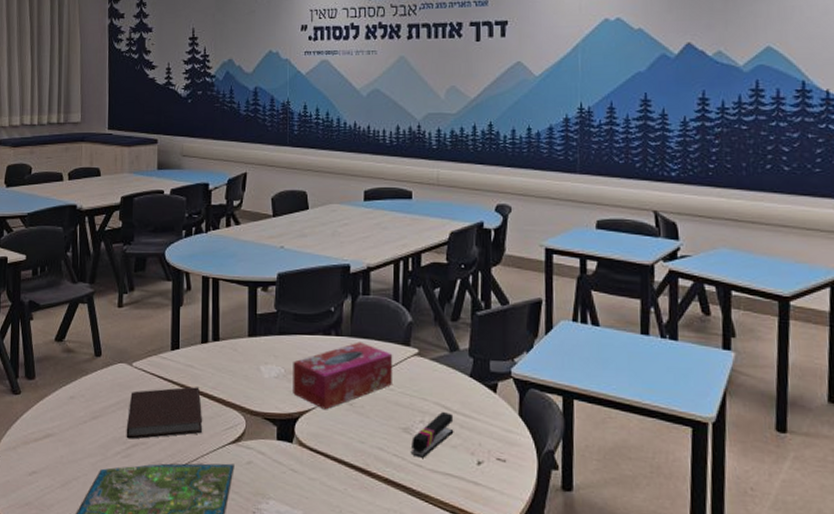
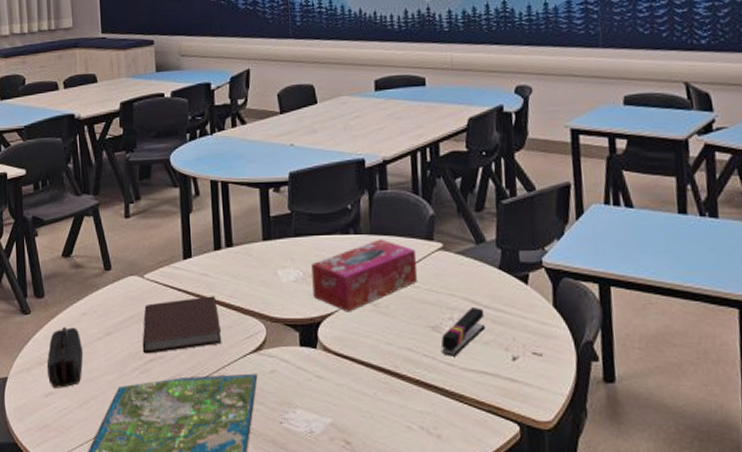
pencil case: none [32,409,69,468] -> present [46,327,84,388]

